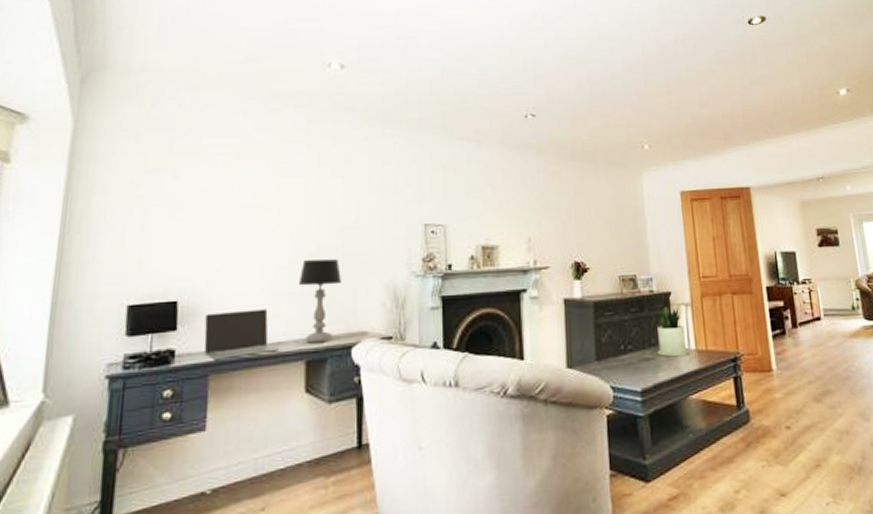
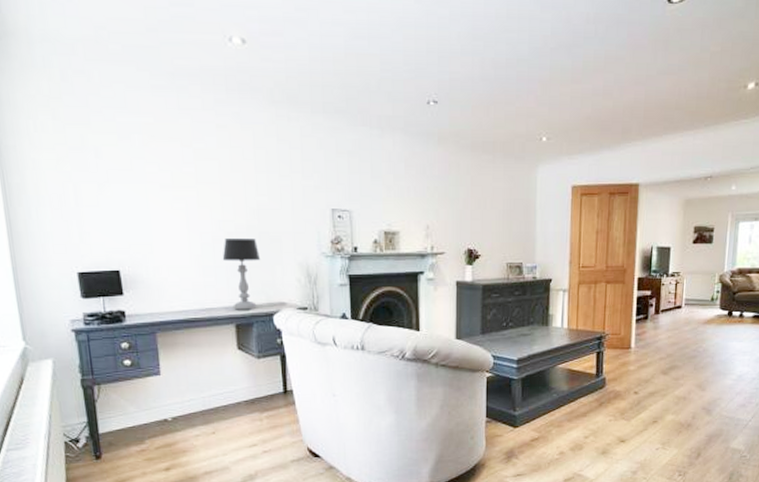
laptop: present [204,309,279,361] -> none [146,280,212,321]
planter: present [656,306,690,358] -> none [533,291,562,334]

